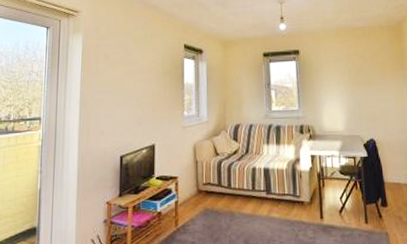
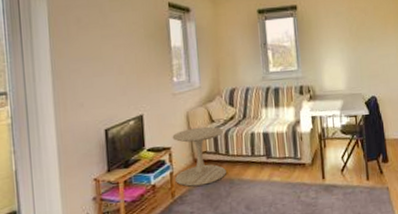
side table: none [179,159,227,216] -> present [172,126,226,187]

